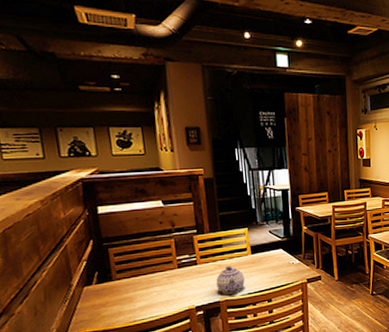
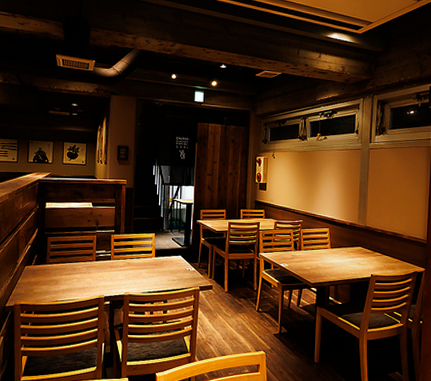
teapot: present [216,266,245,295] -> none [123,265,147,290]

